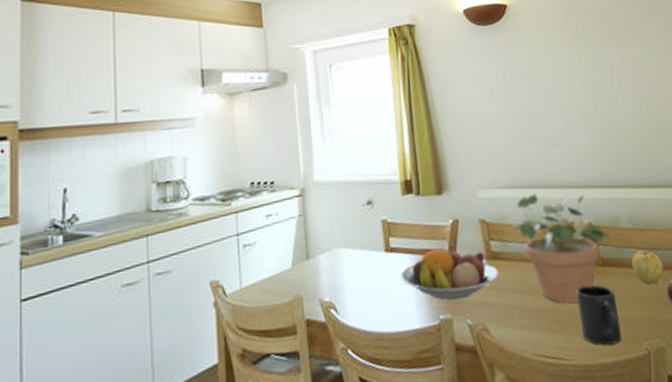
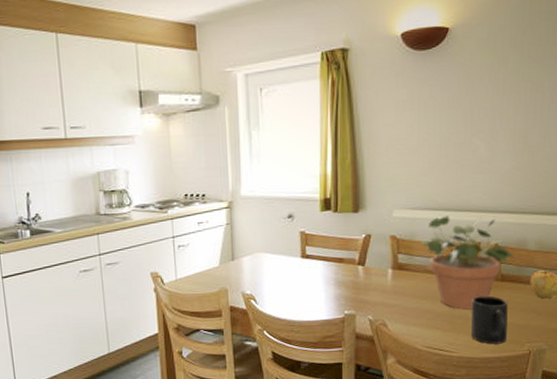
fruit bowl: present [400,245,499,300] -> none [313,256,403,300]

